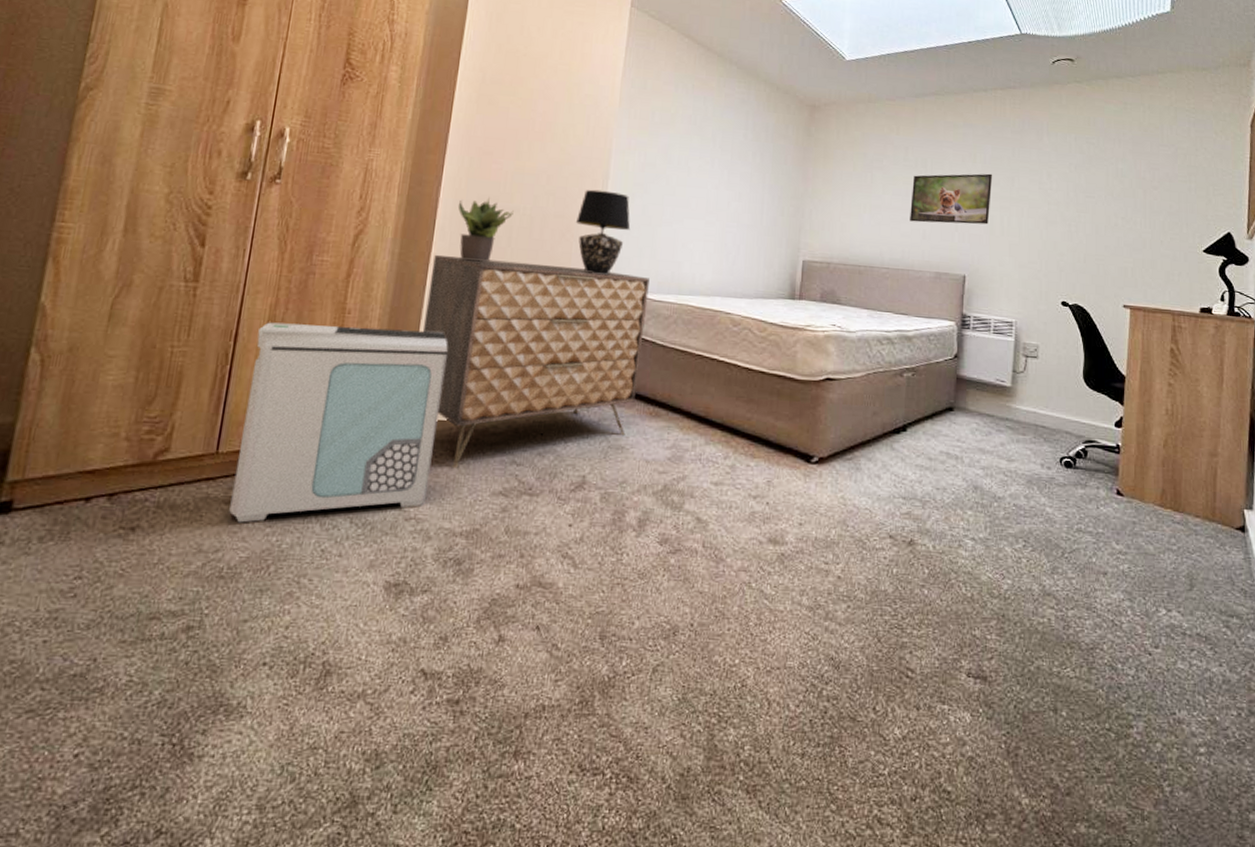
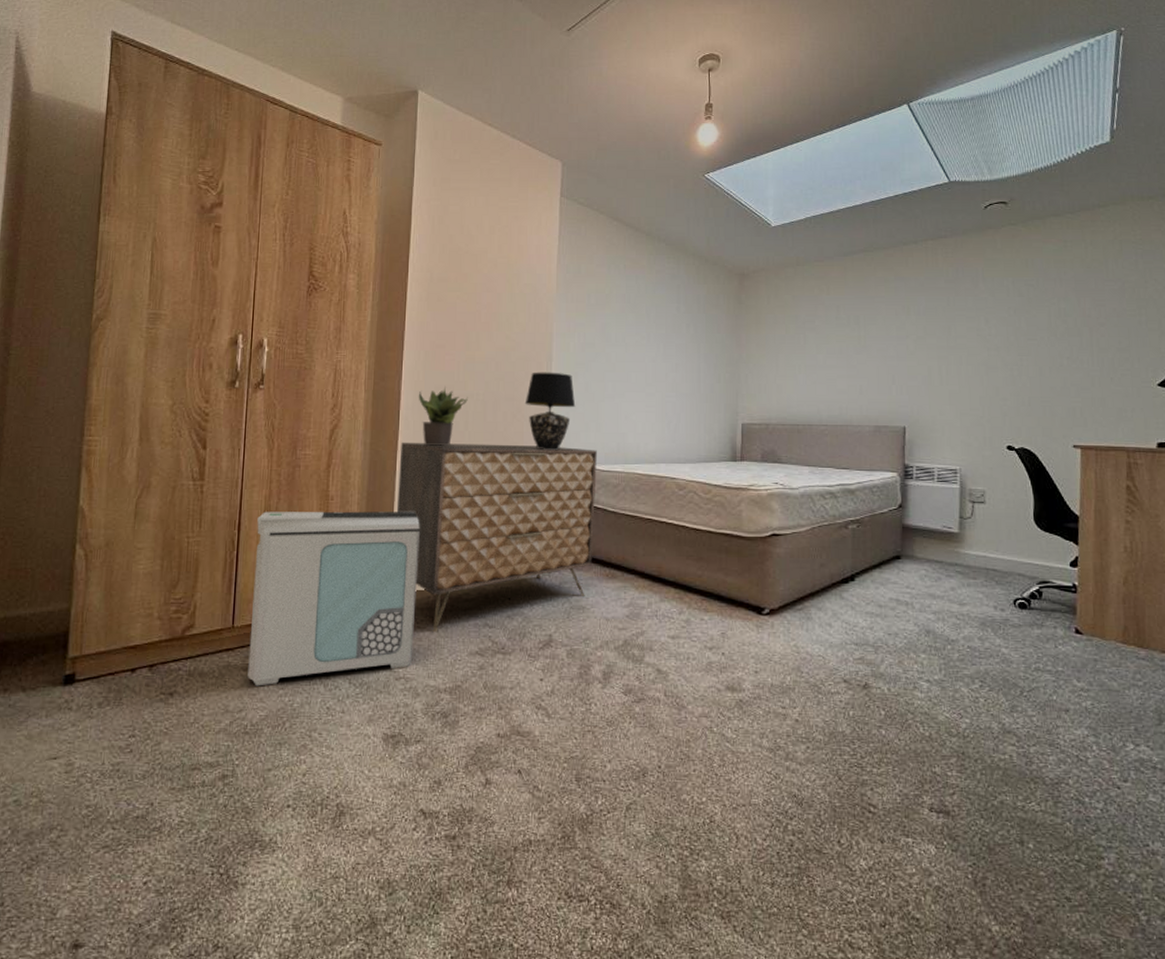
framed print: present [910,173,993,225] -> none [845,325,928,379]

